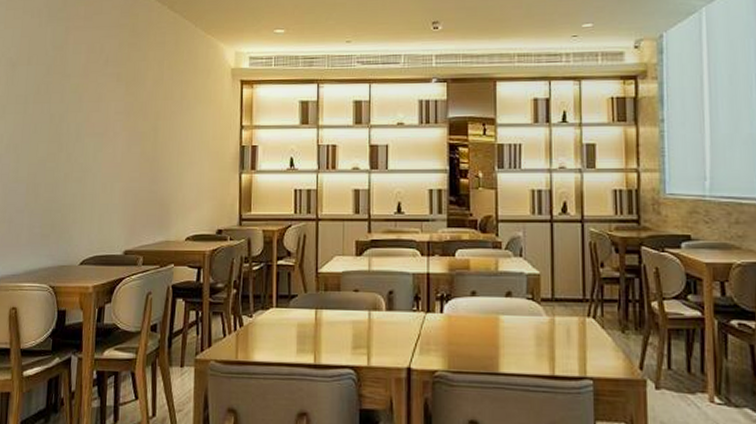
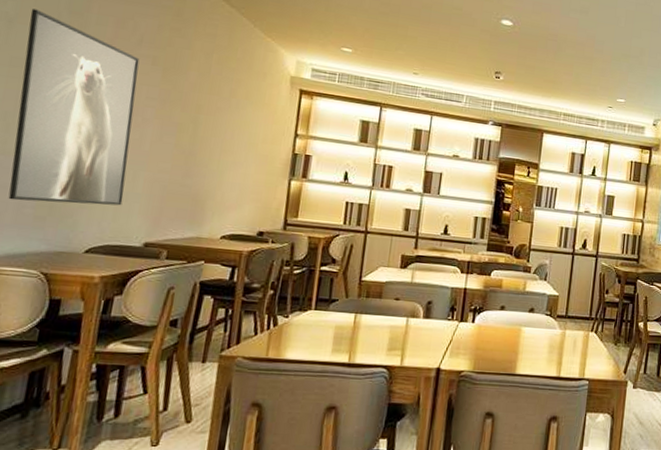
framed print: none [22,50,107,222] -> present [8,8,140,206]

